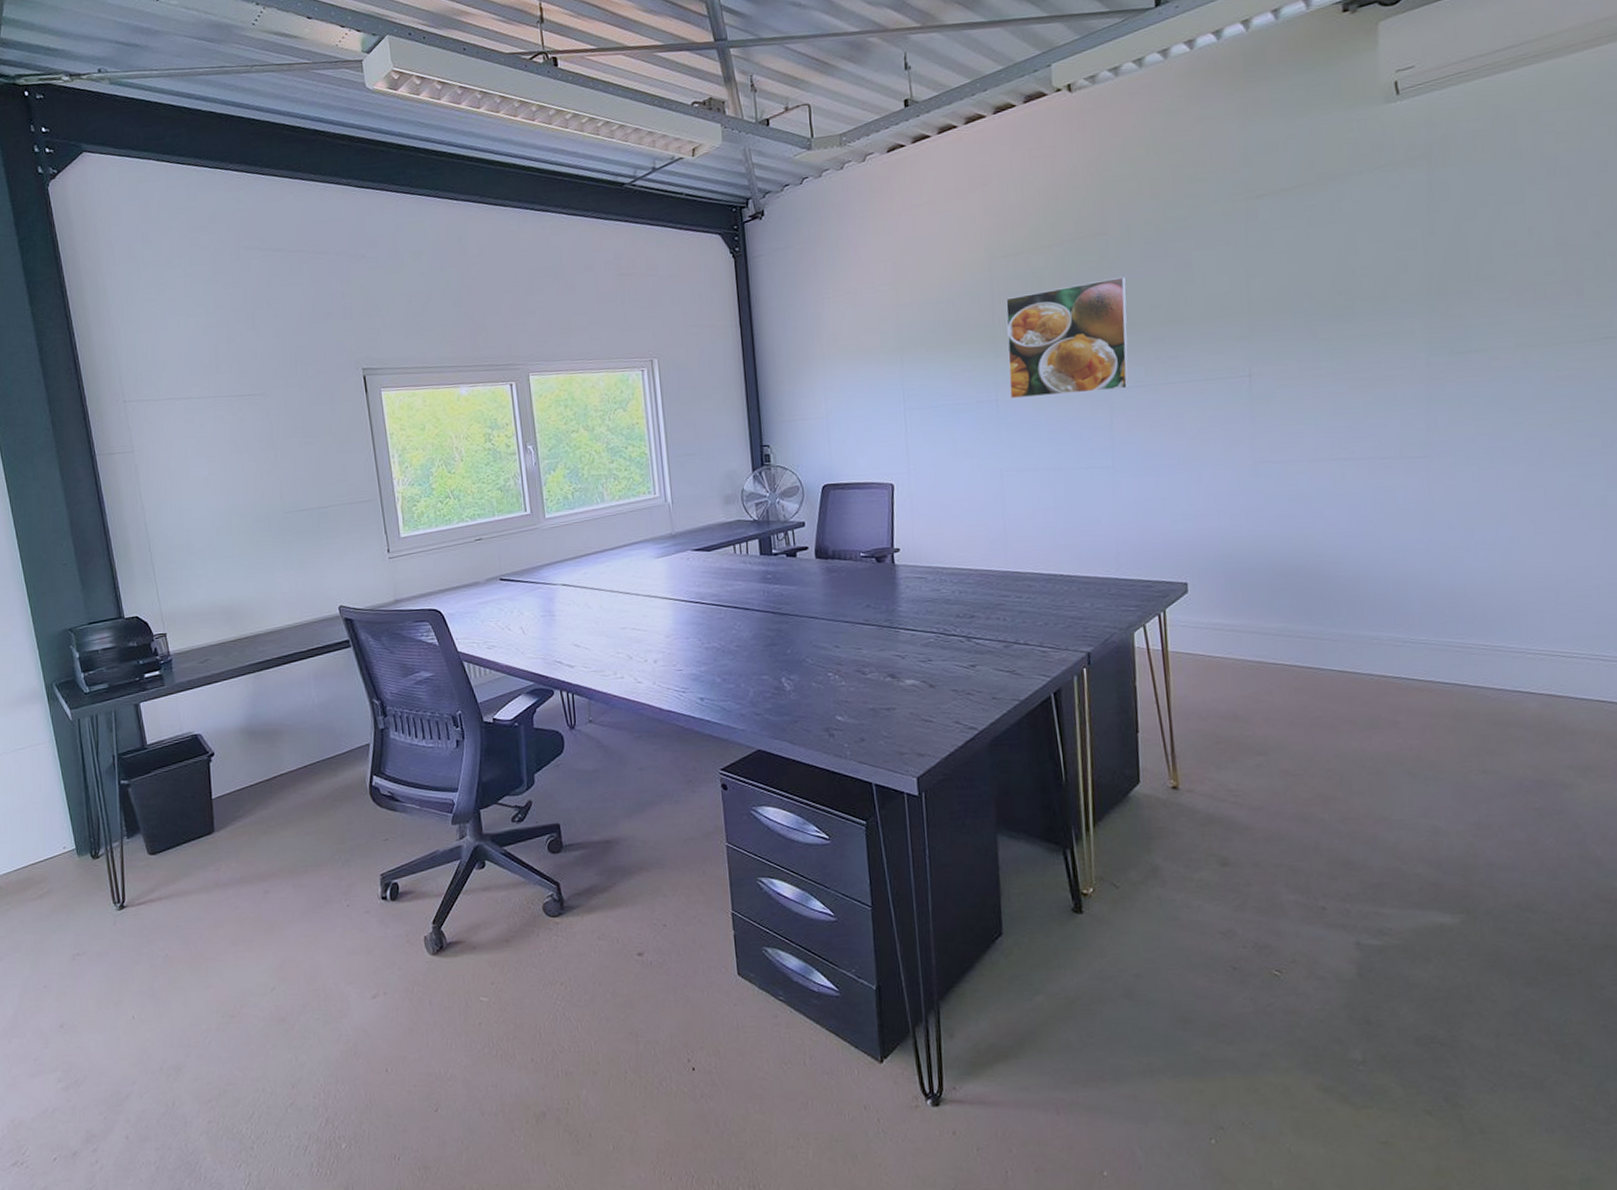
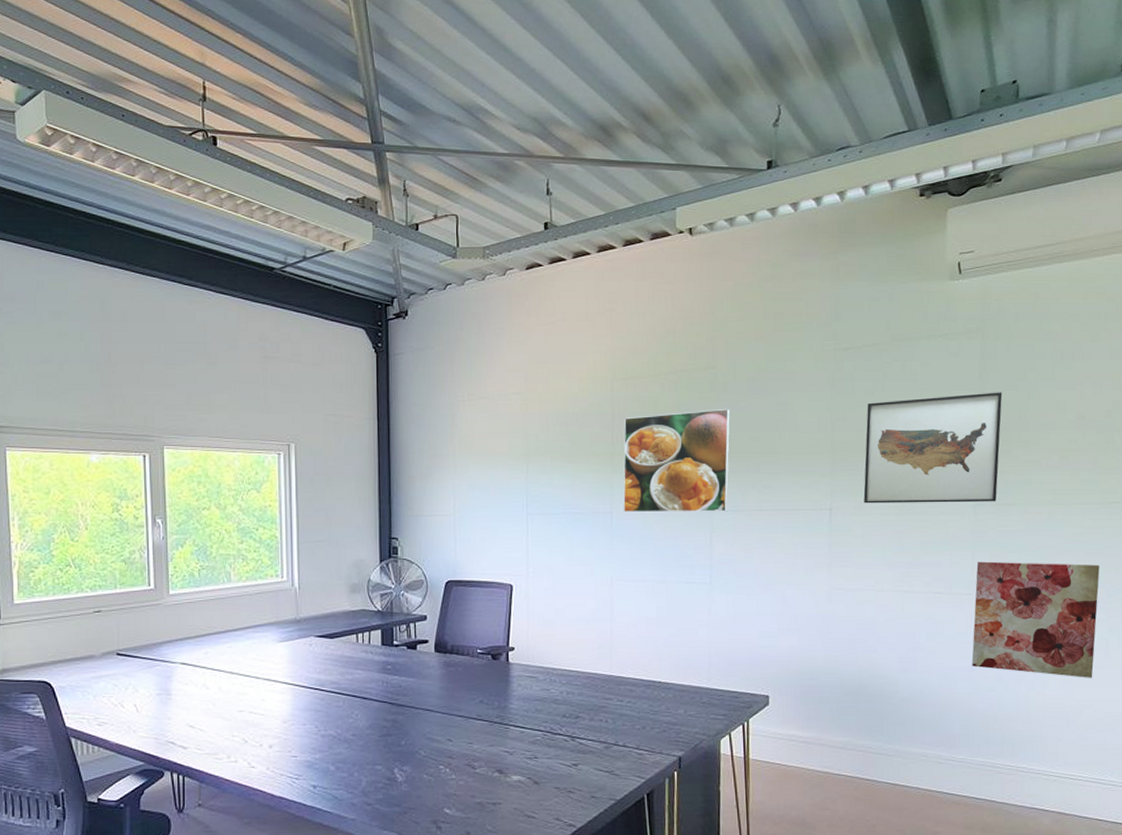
wall art: none [1288,224,1458,366] -> present [863,392,1003,504]
wall art: none [1431,411,1592,542] -> present [972,561,1100,678]

